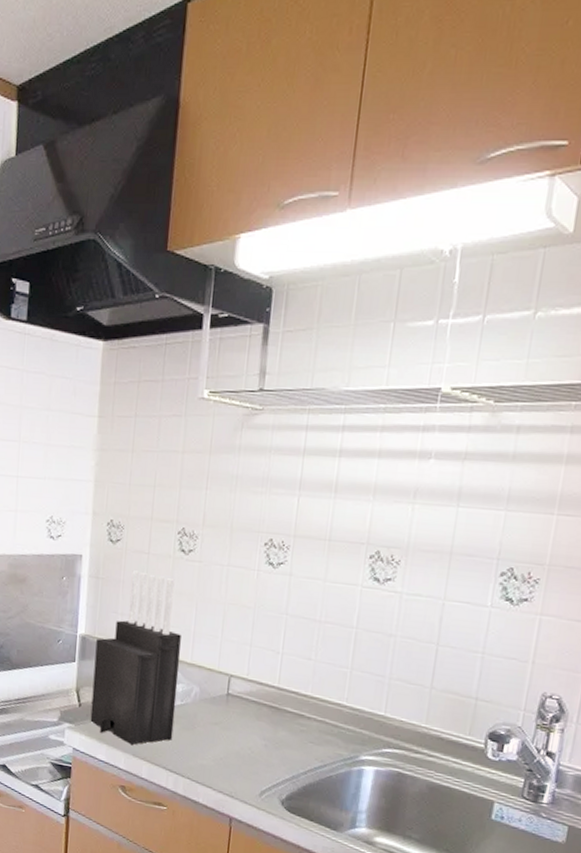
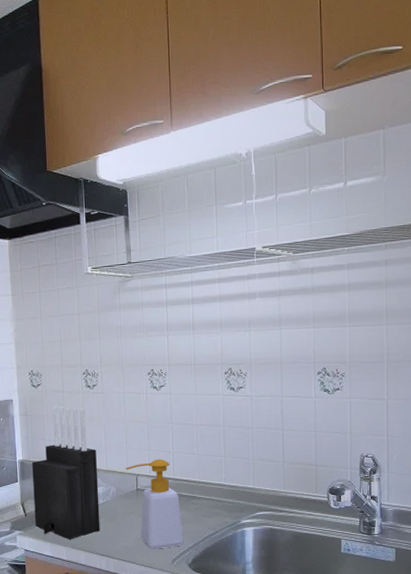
soap bottle: none [216,658,282,776] -> present [126,459,184,549]

